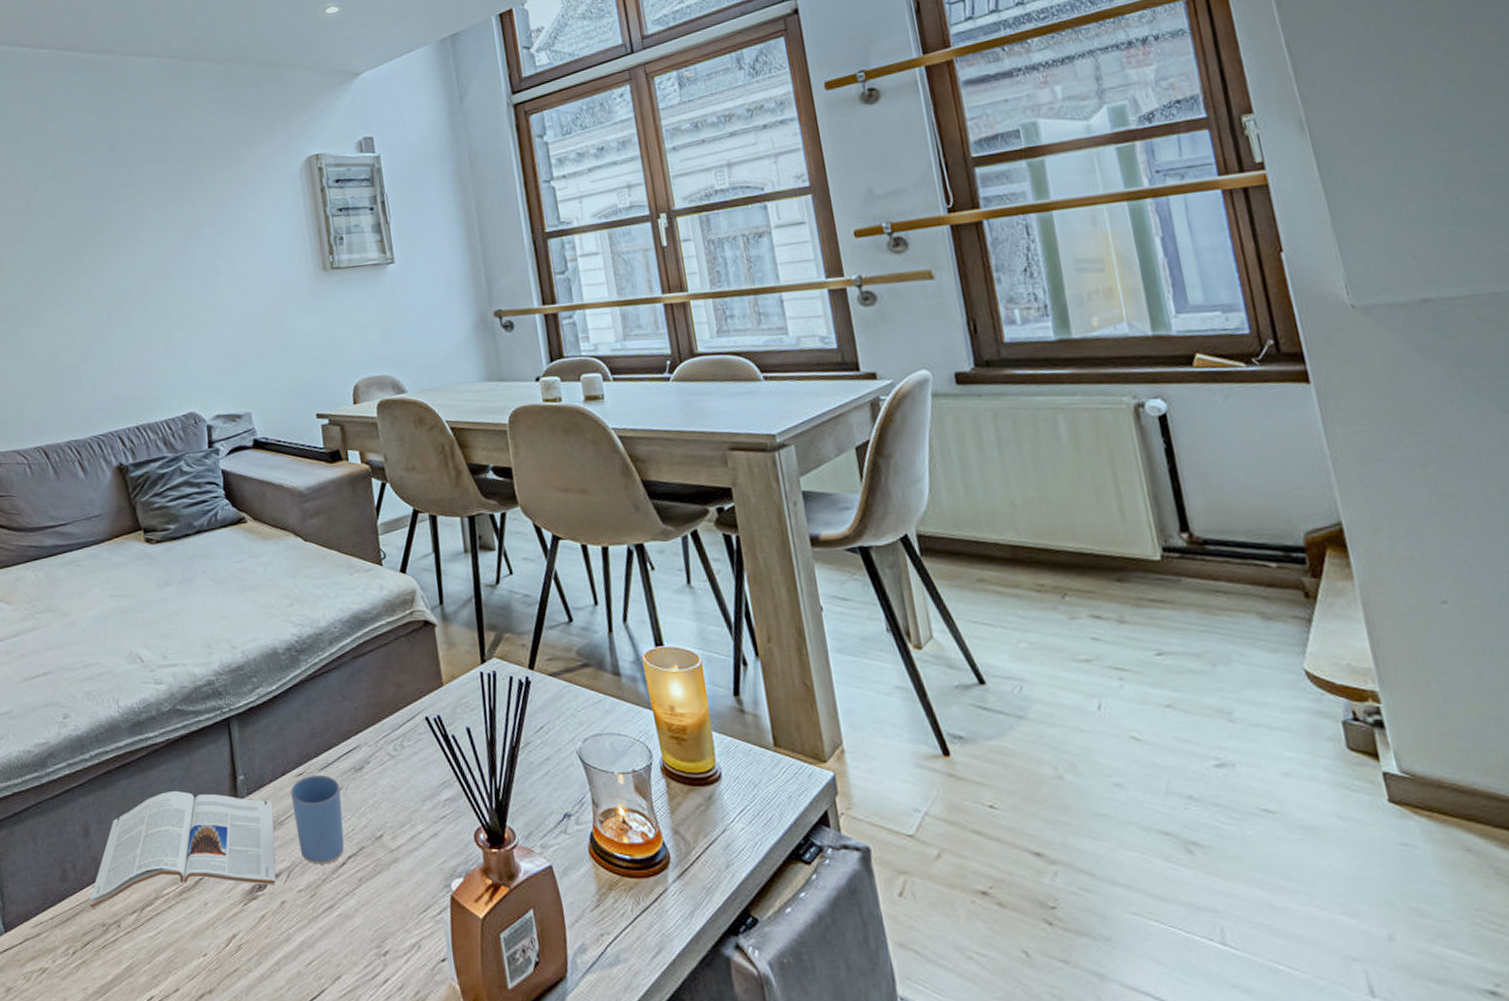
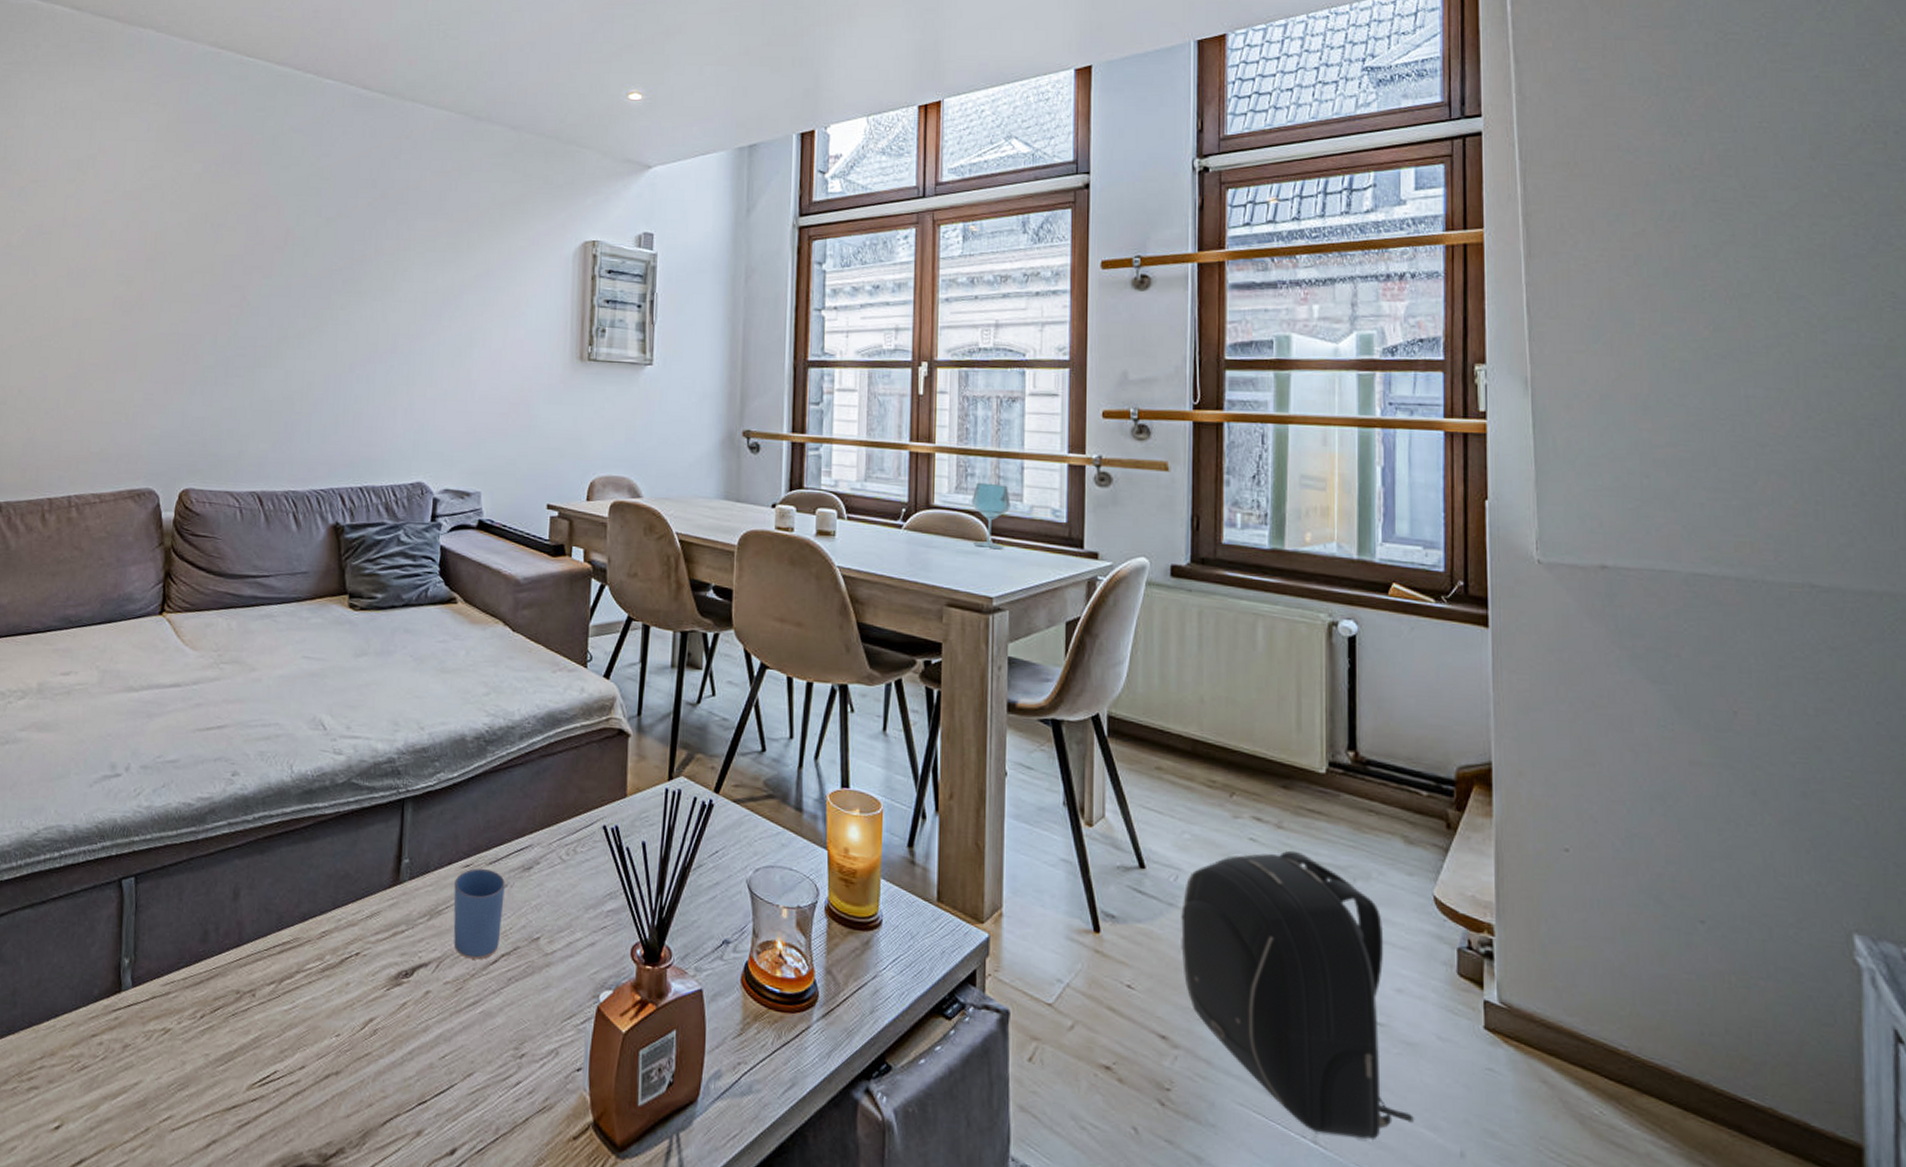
magazine: present [89,790,276,910] -> none [226,864,434,975]
wine glass: none [735,321,777,386] -> present [971,482,1011,550]
backpack: none [1031,644,1331,934] -> present [1181,850,1415,1140]

